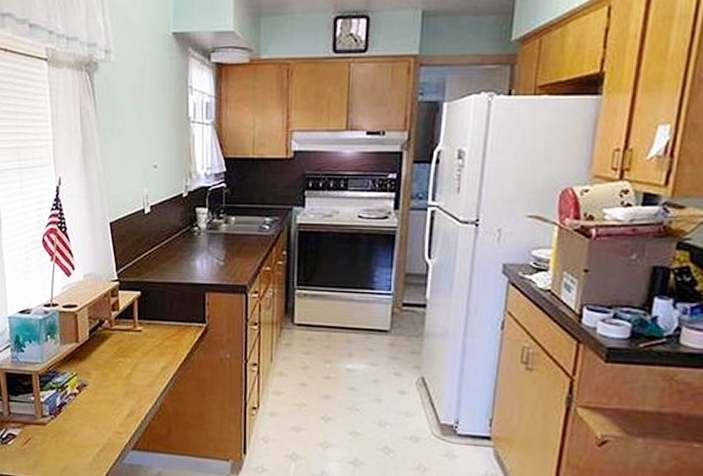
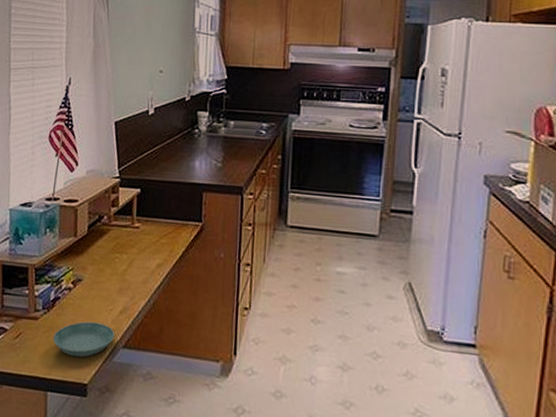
saucer: none [62,425,123,460] -> present [53,321,115,357]

